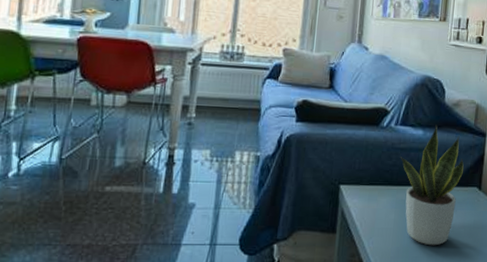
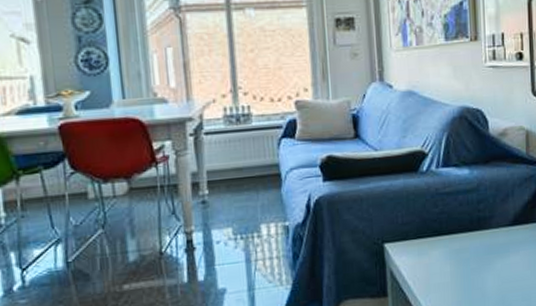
potted plant: present [400,124,464,246] -> none [447,160,521,294]

